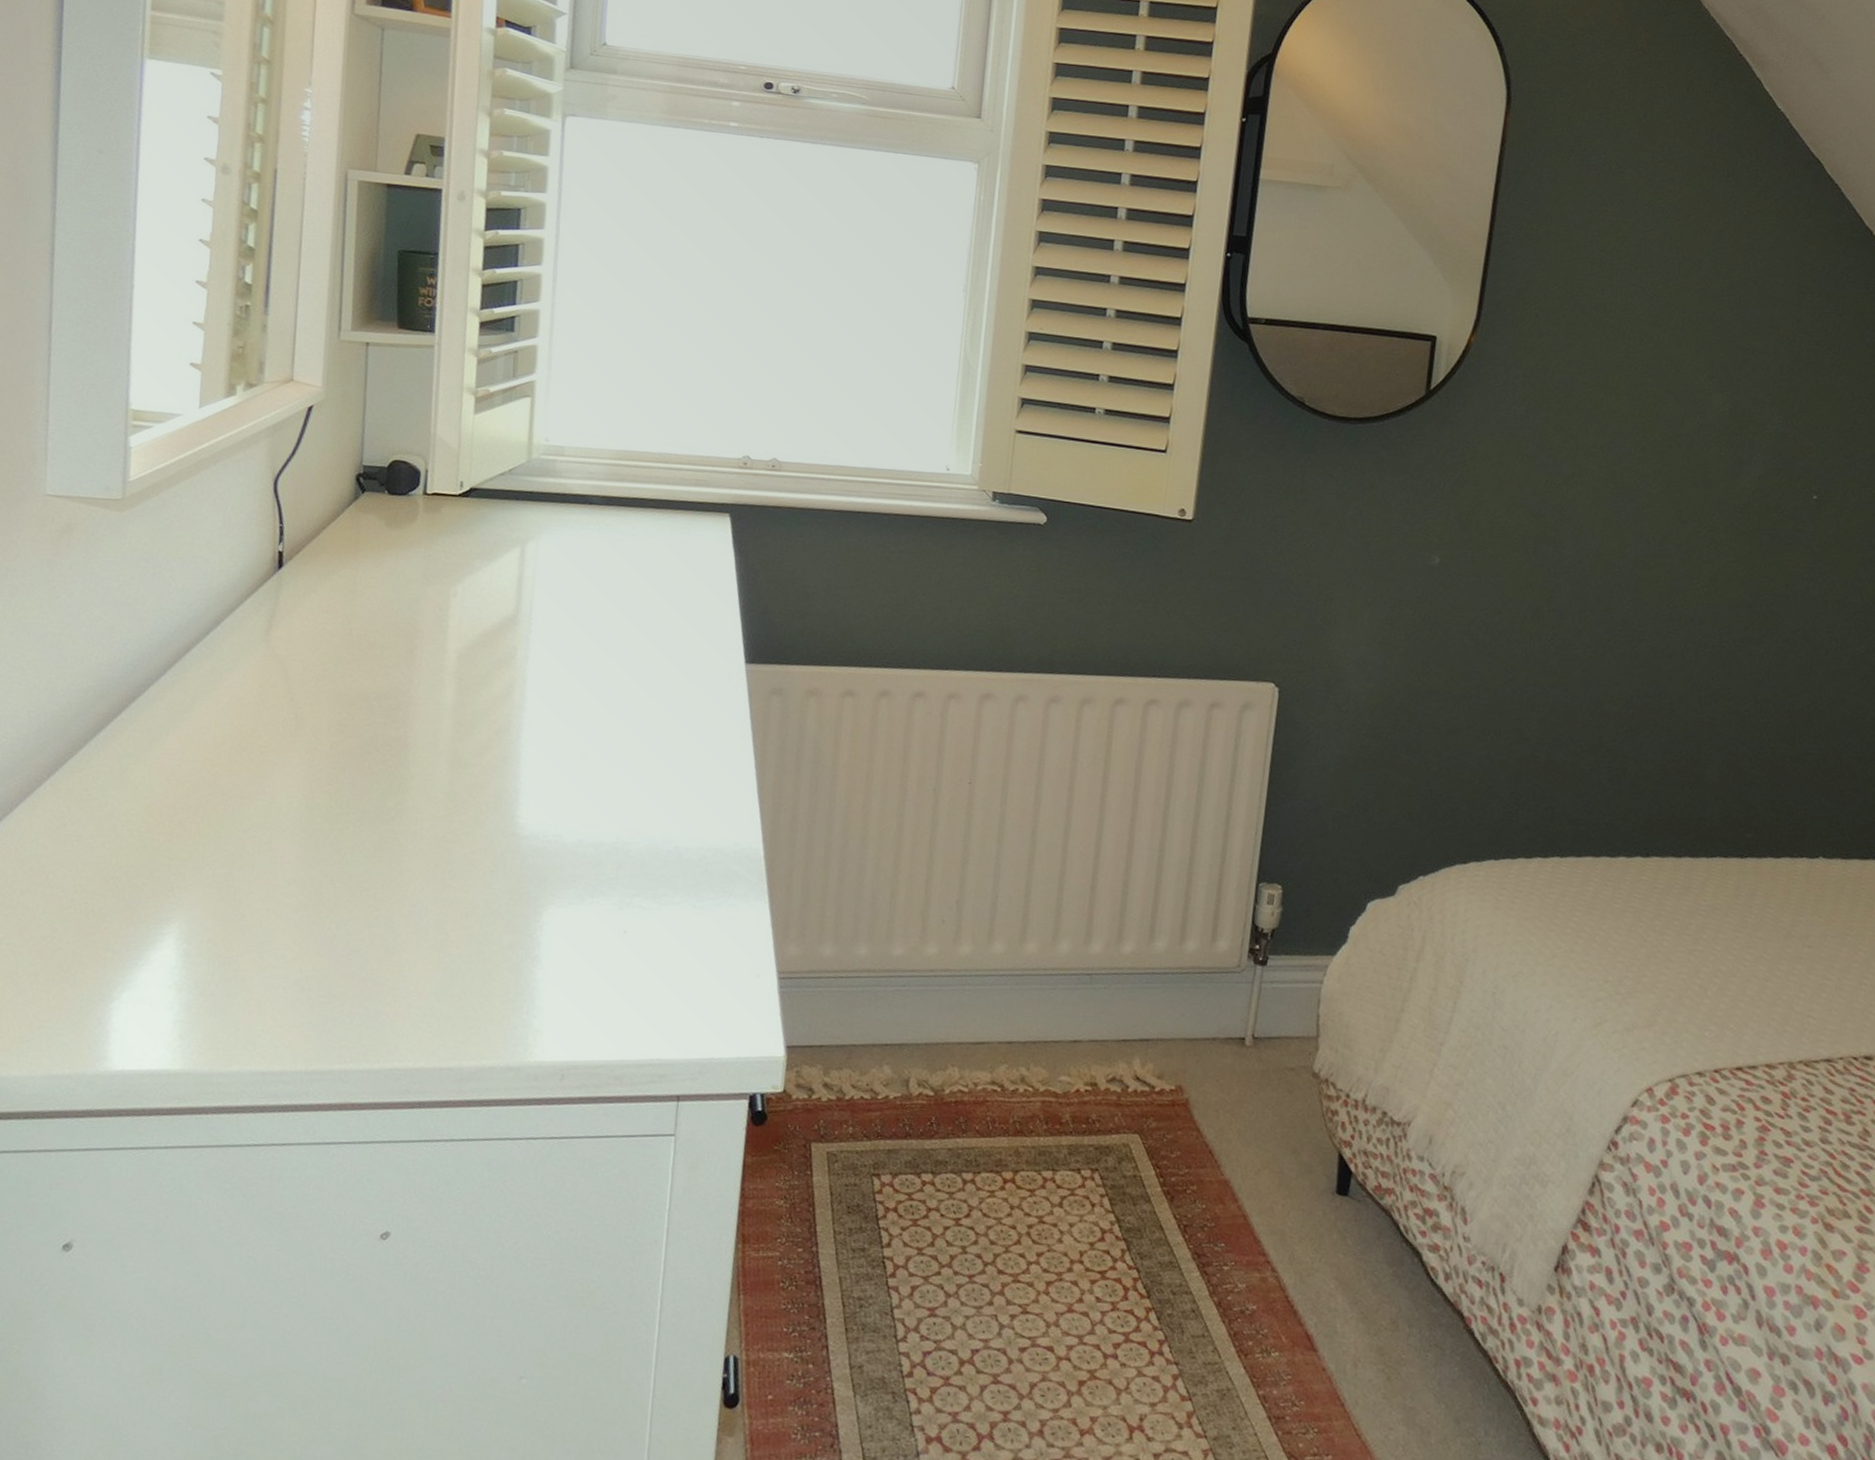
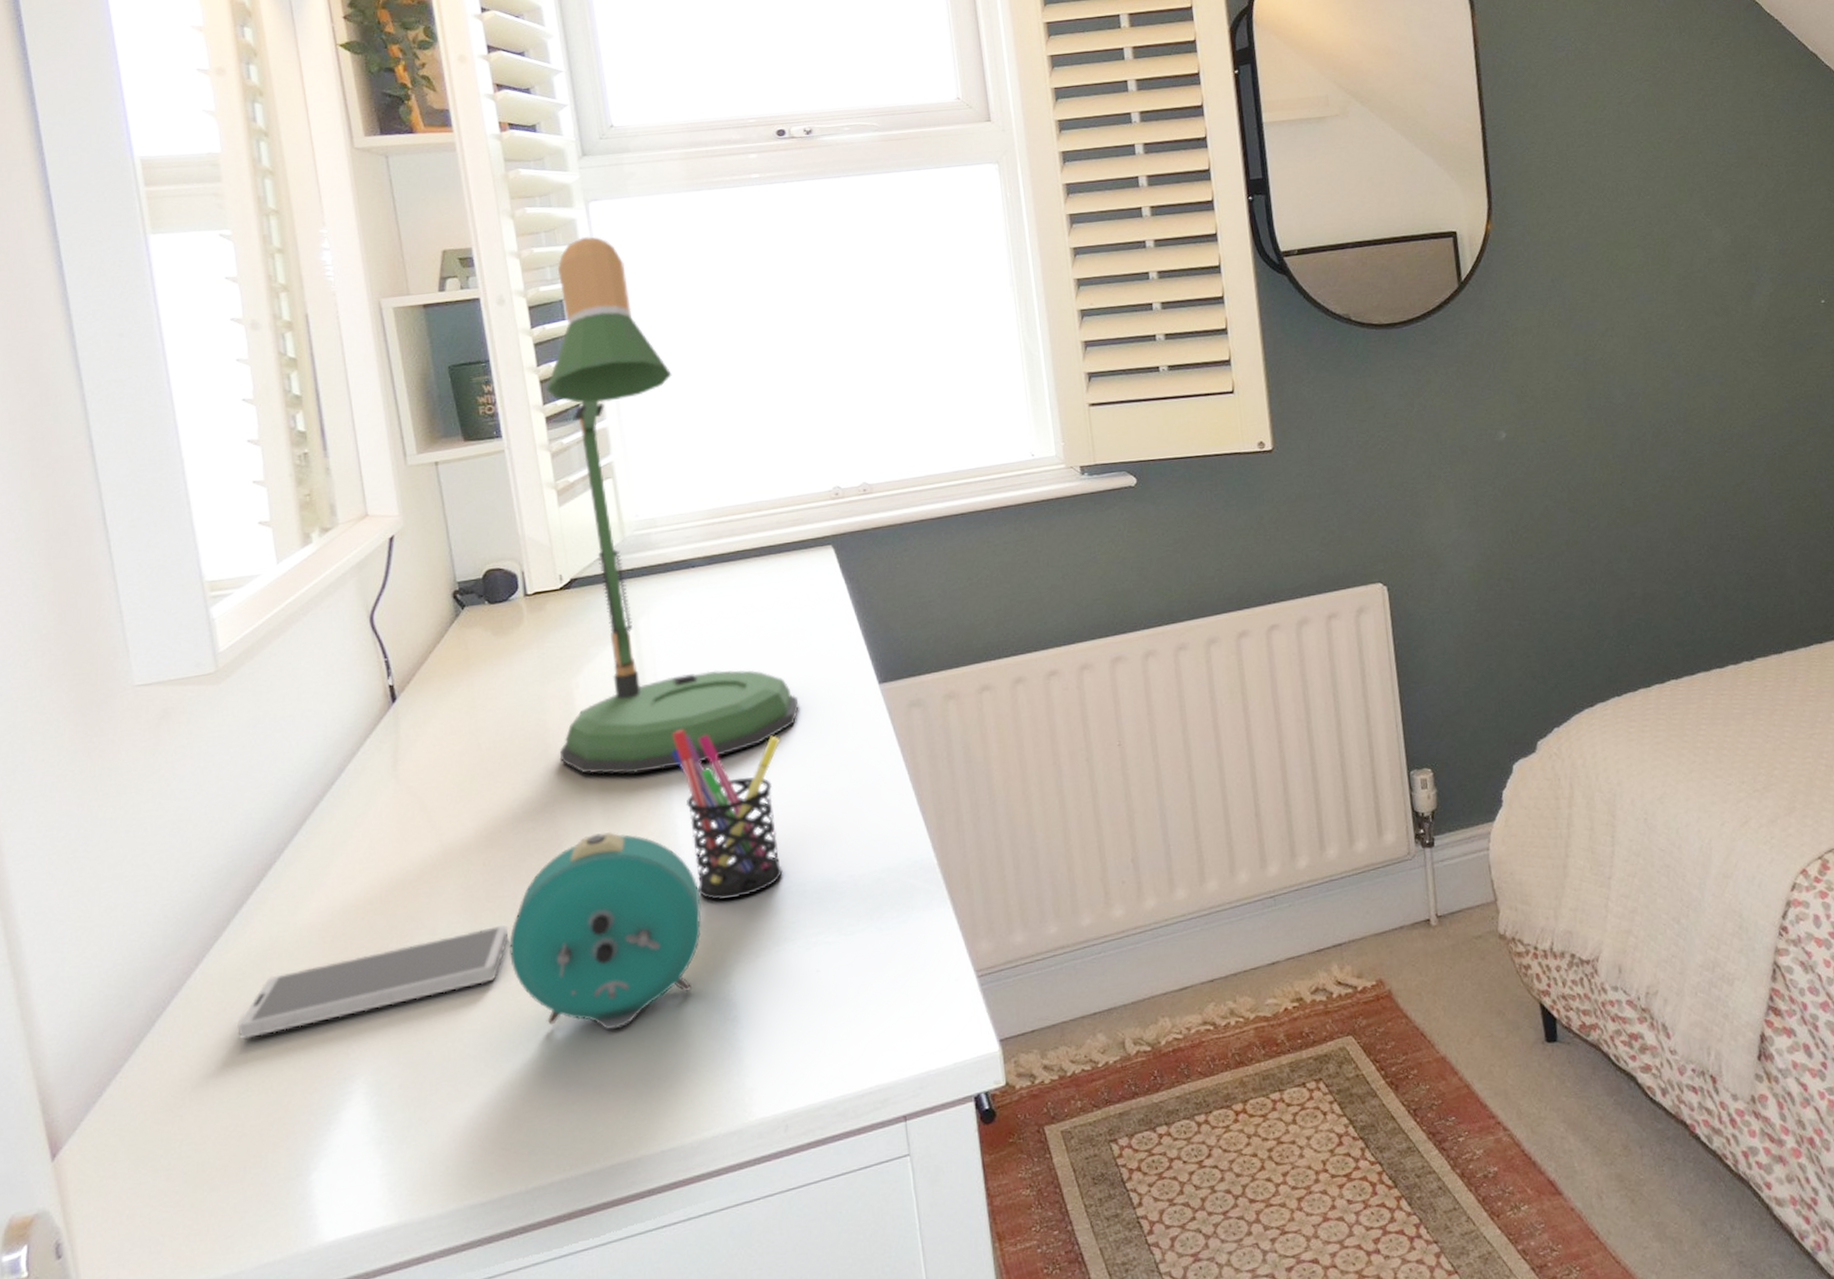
smartphone: none [73,804,341,863] -> present [237,925,509,1039]
alarm clock: none [336,743,529,939] -> present [509,832,702,1030]
desk lamp: none [423,149,664,699] -> present [546,236,799,774]
pen holder: none [527,661,638,841] -> present [672,729,783,901]

